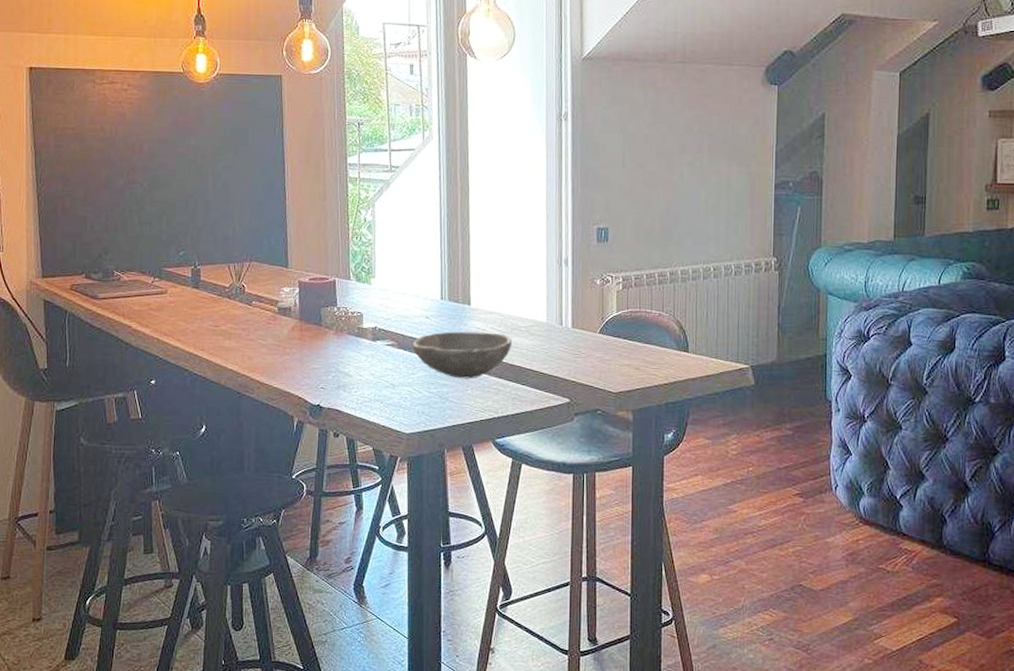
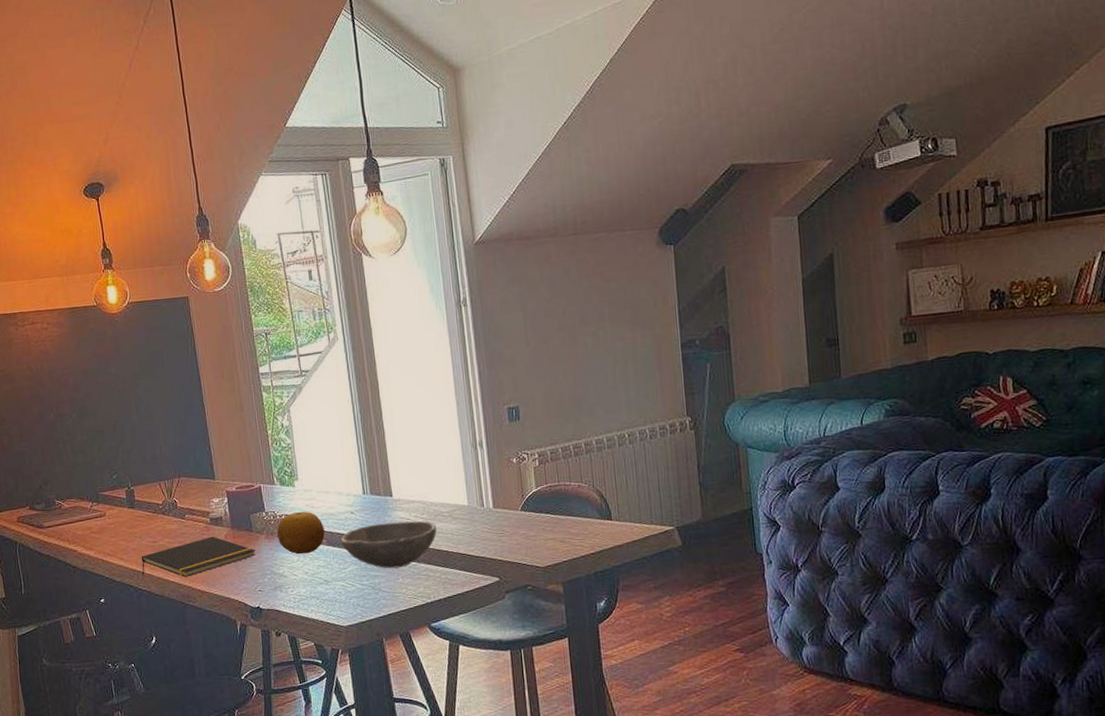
notepad: none [198,326,323,366] -> present [141,536,256,577]
fruit: none [347,310,397,355] -> present [277,511,325,555]

